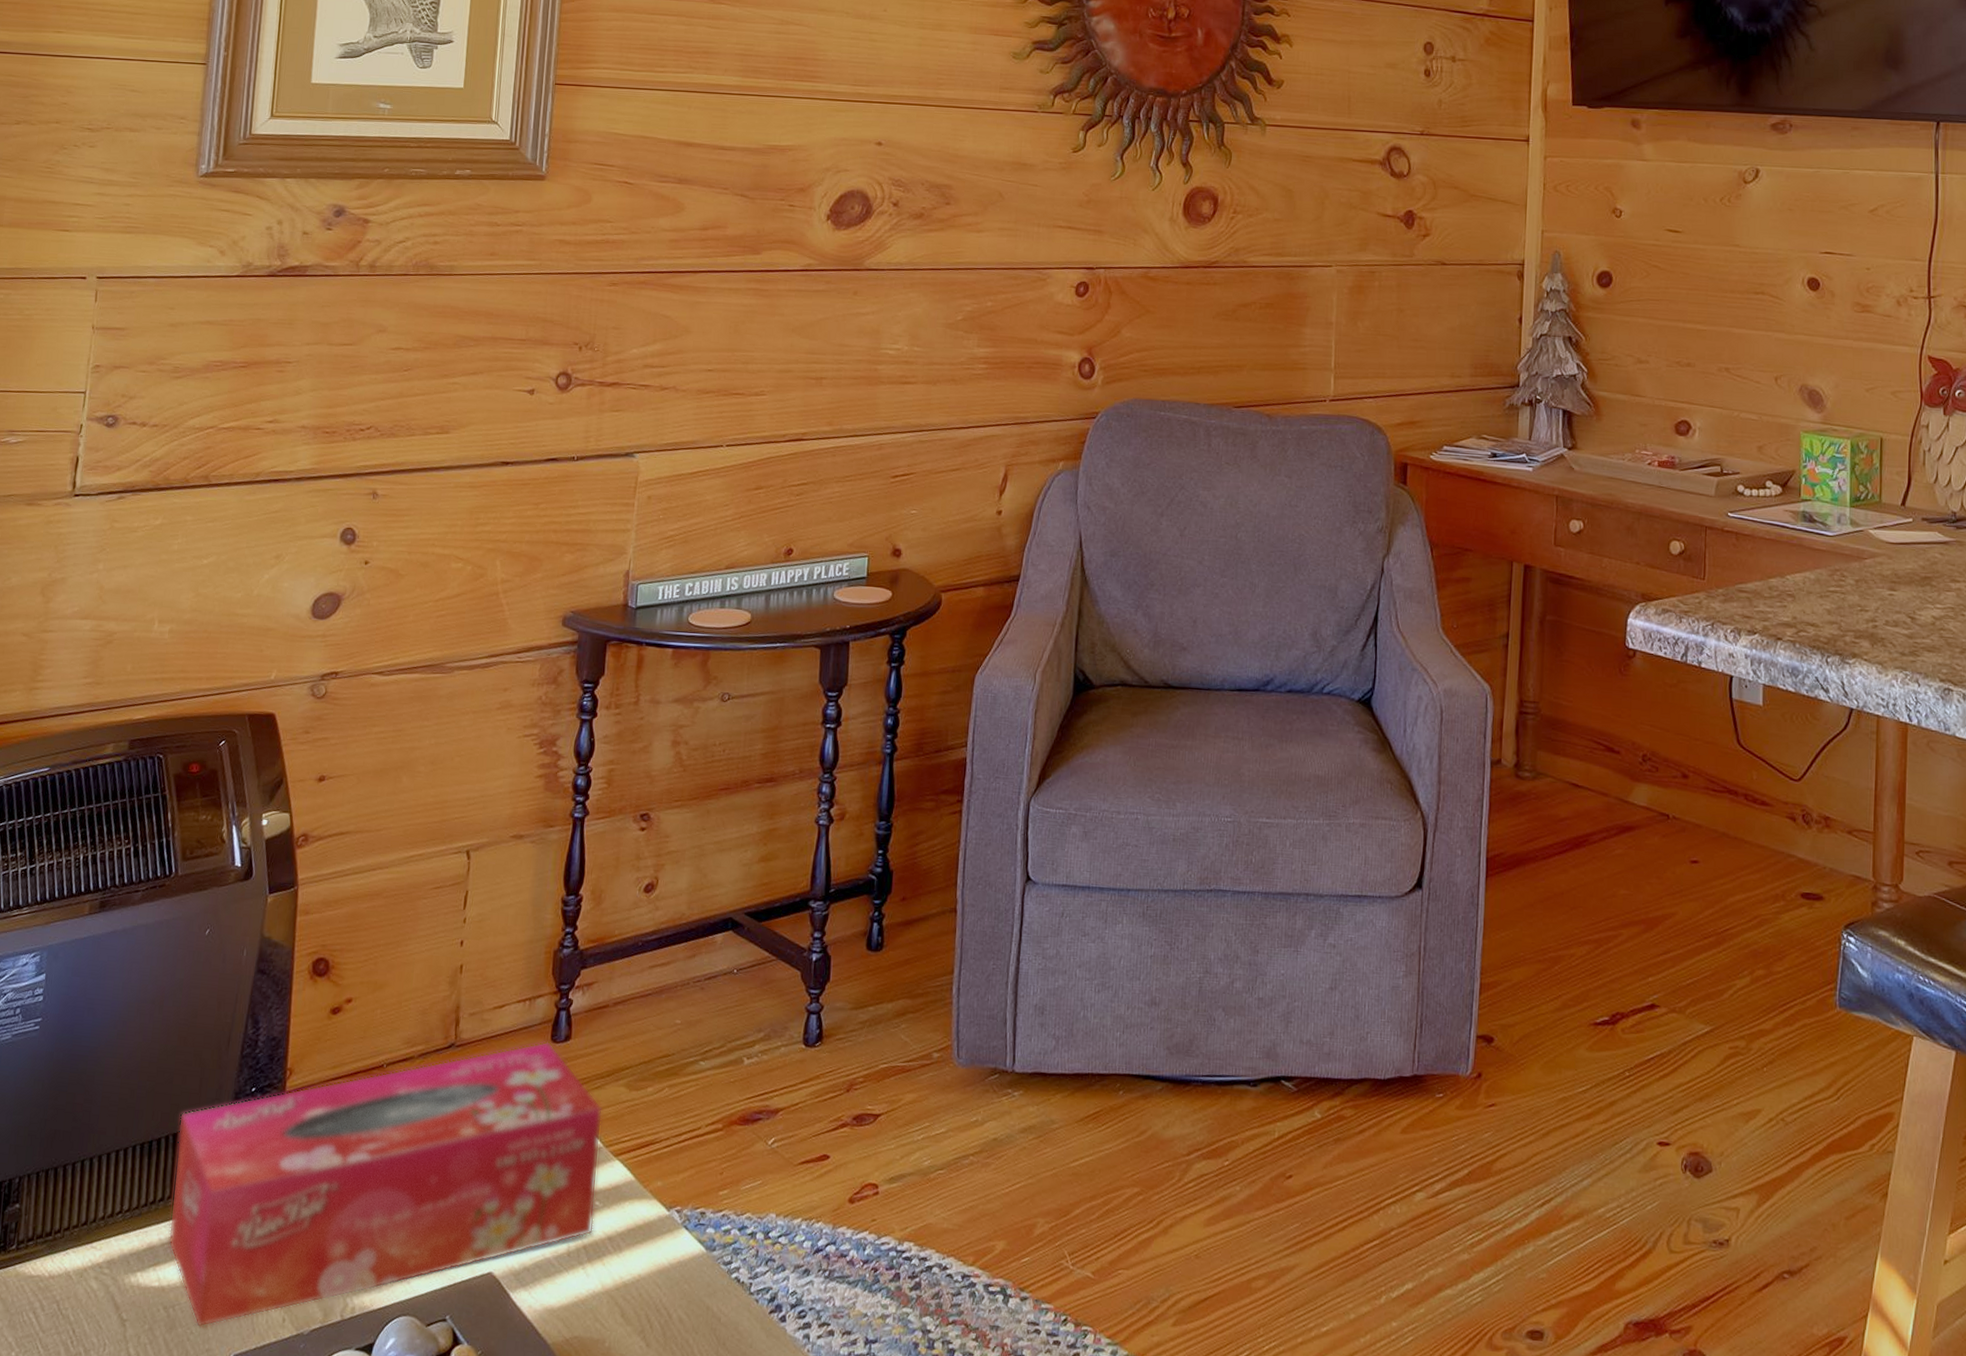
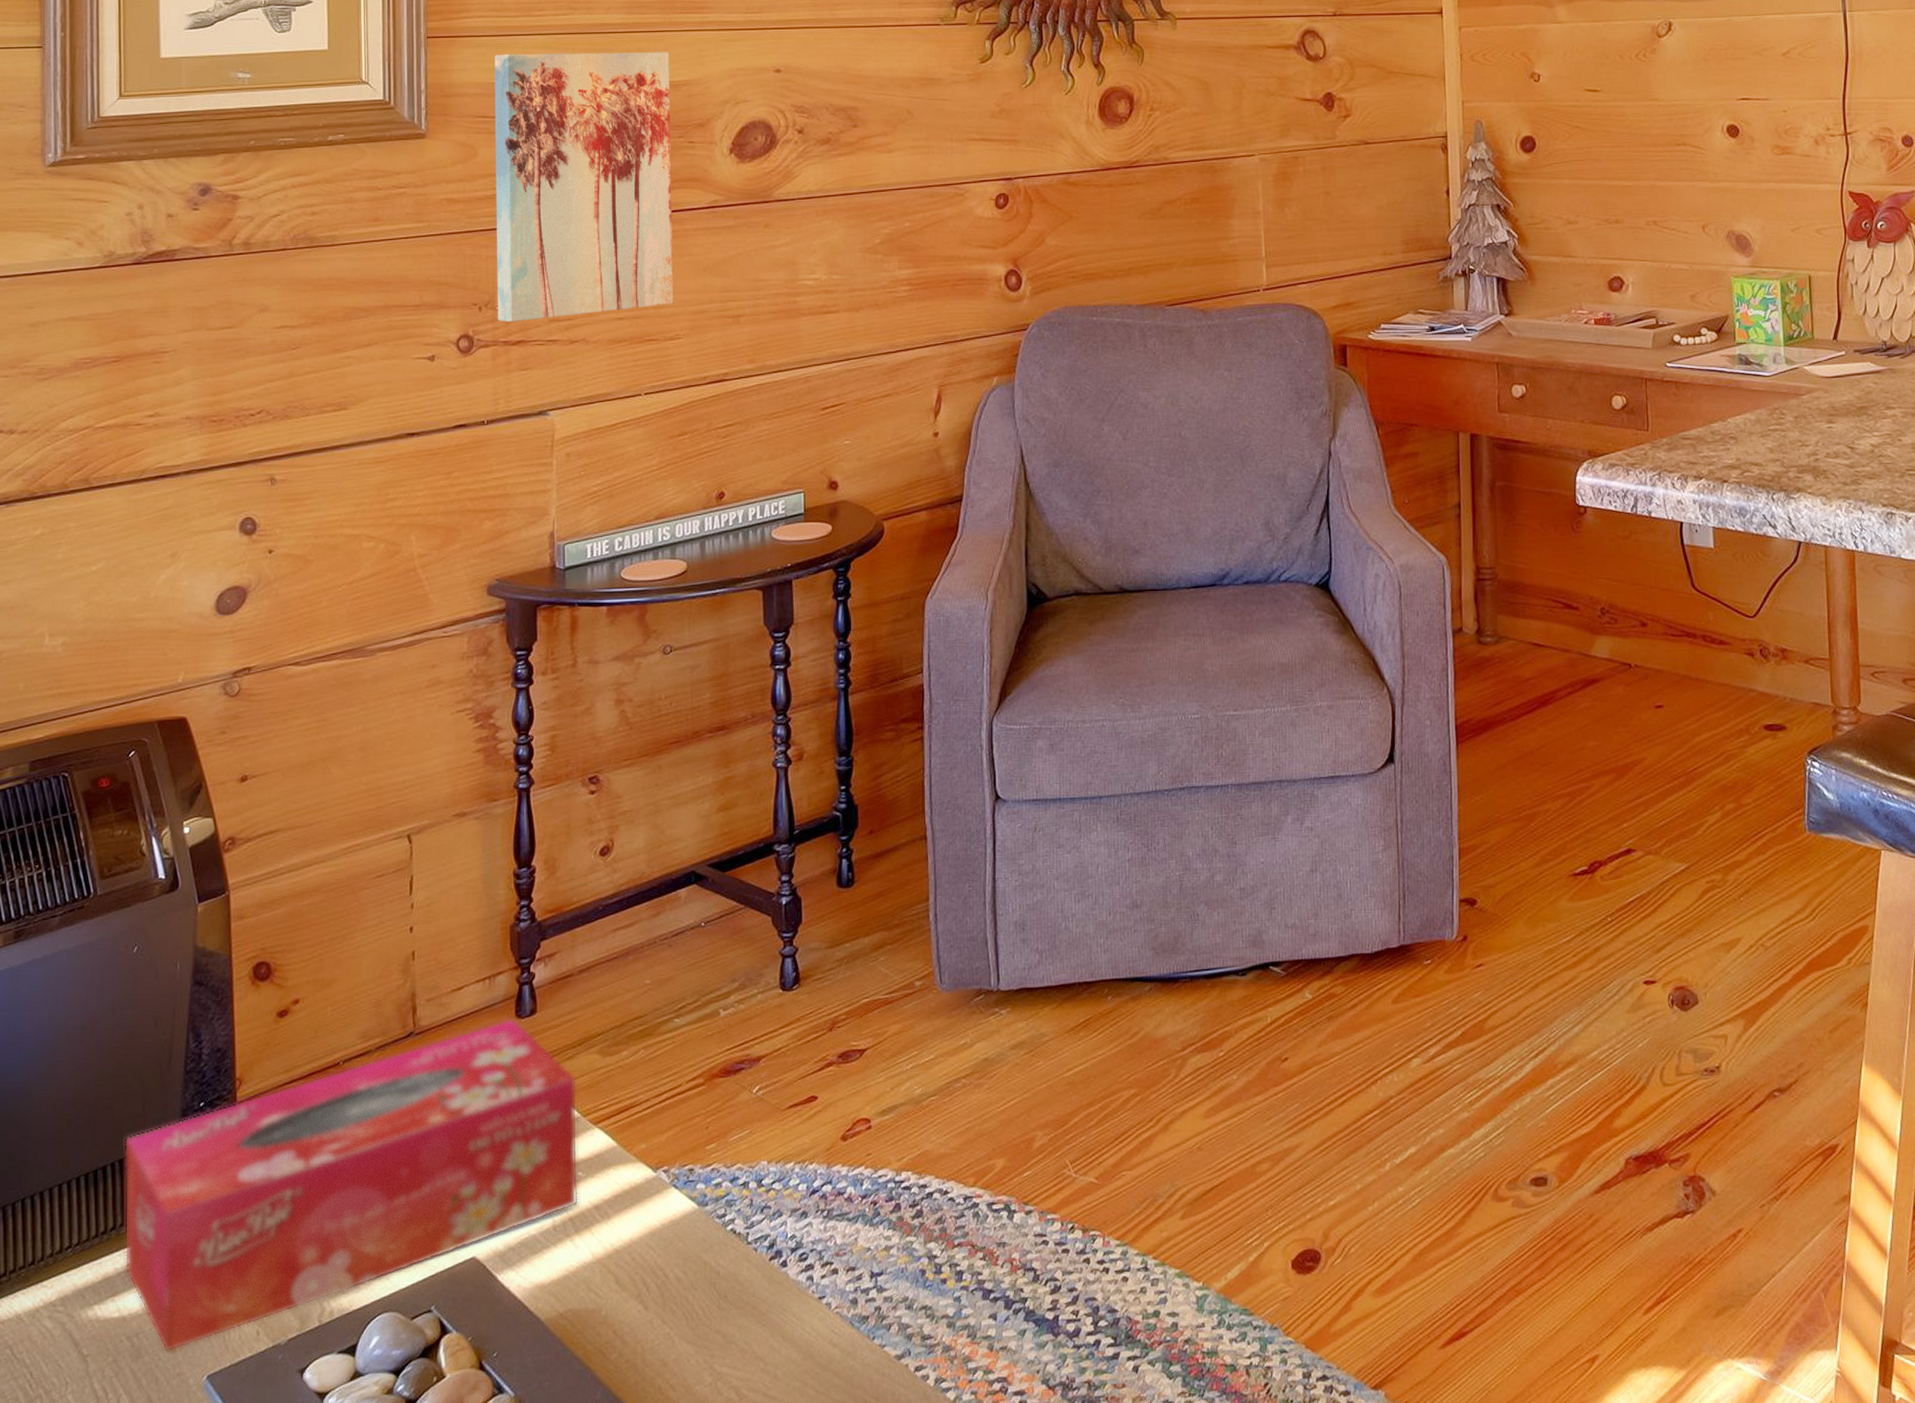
wall art: none [595,105,779,365] -> present [494,52,674,323]

